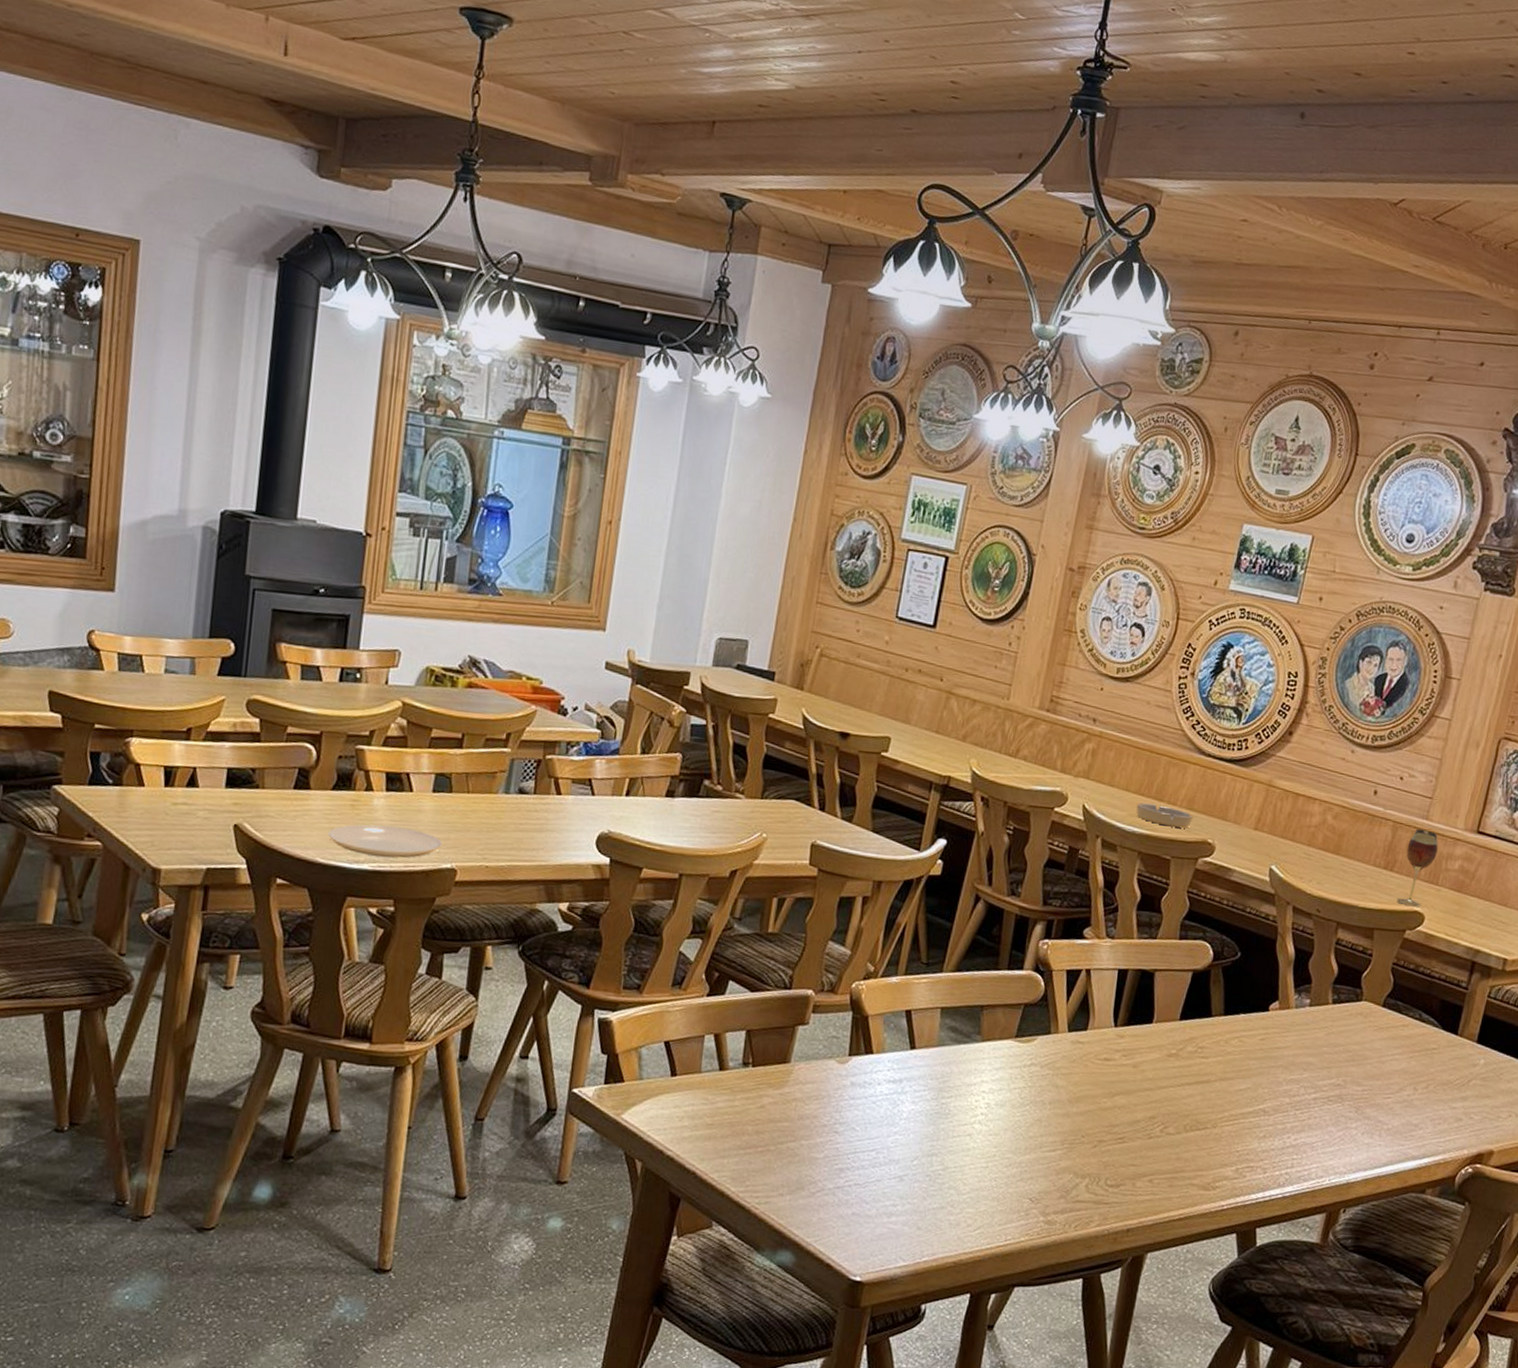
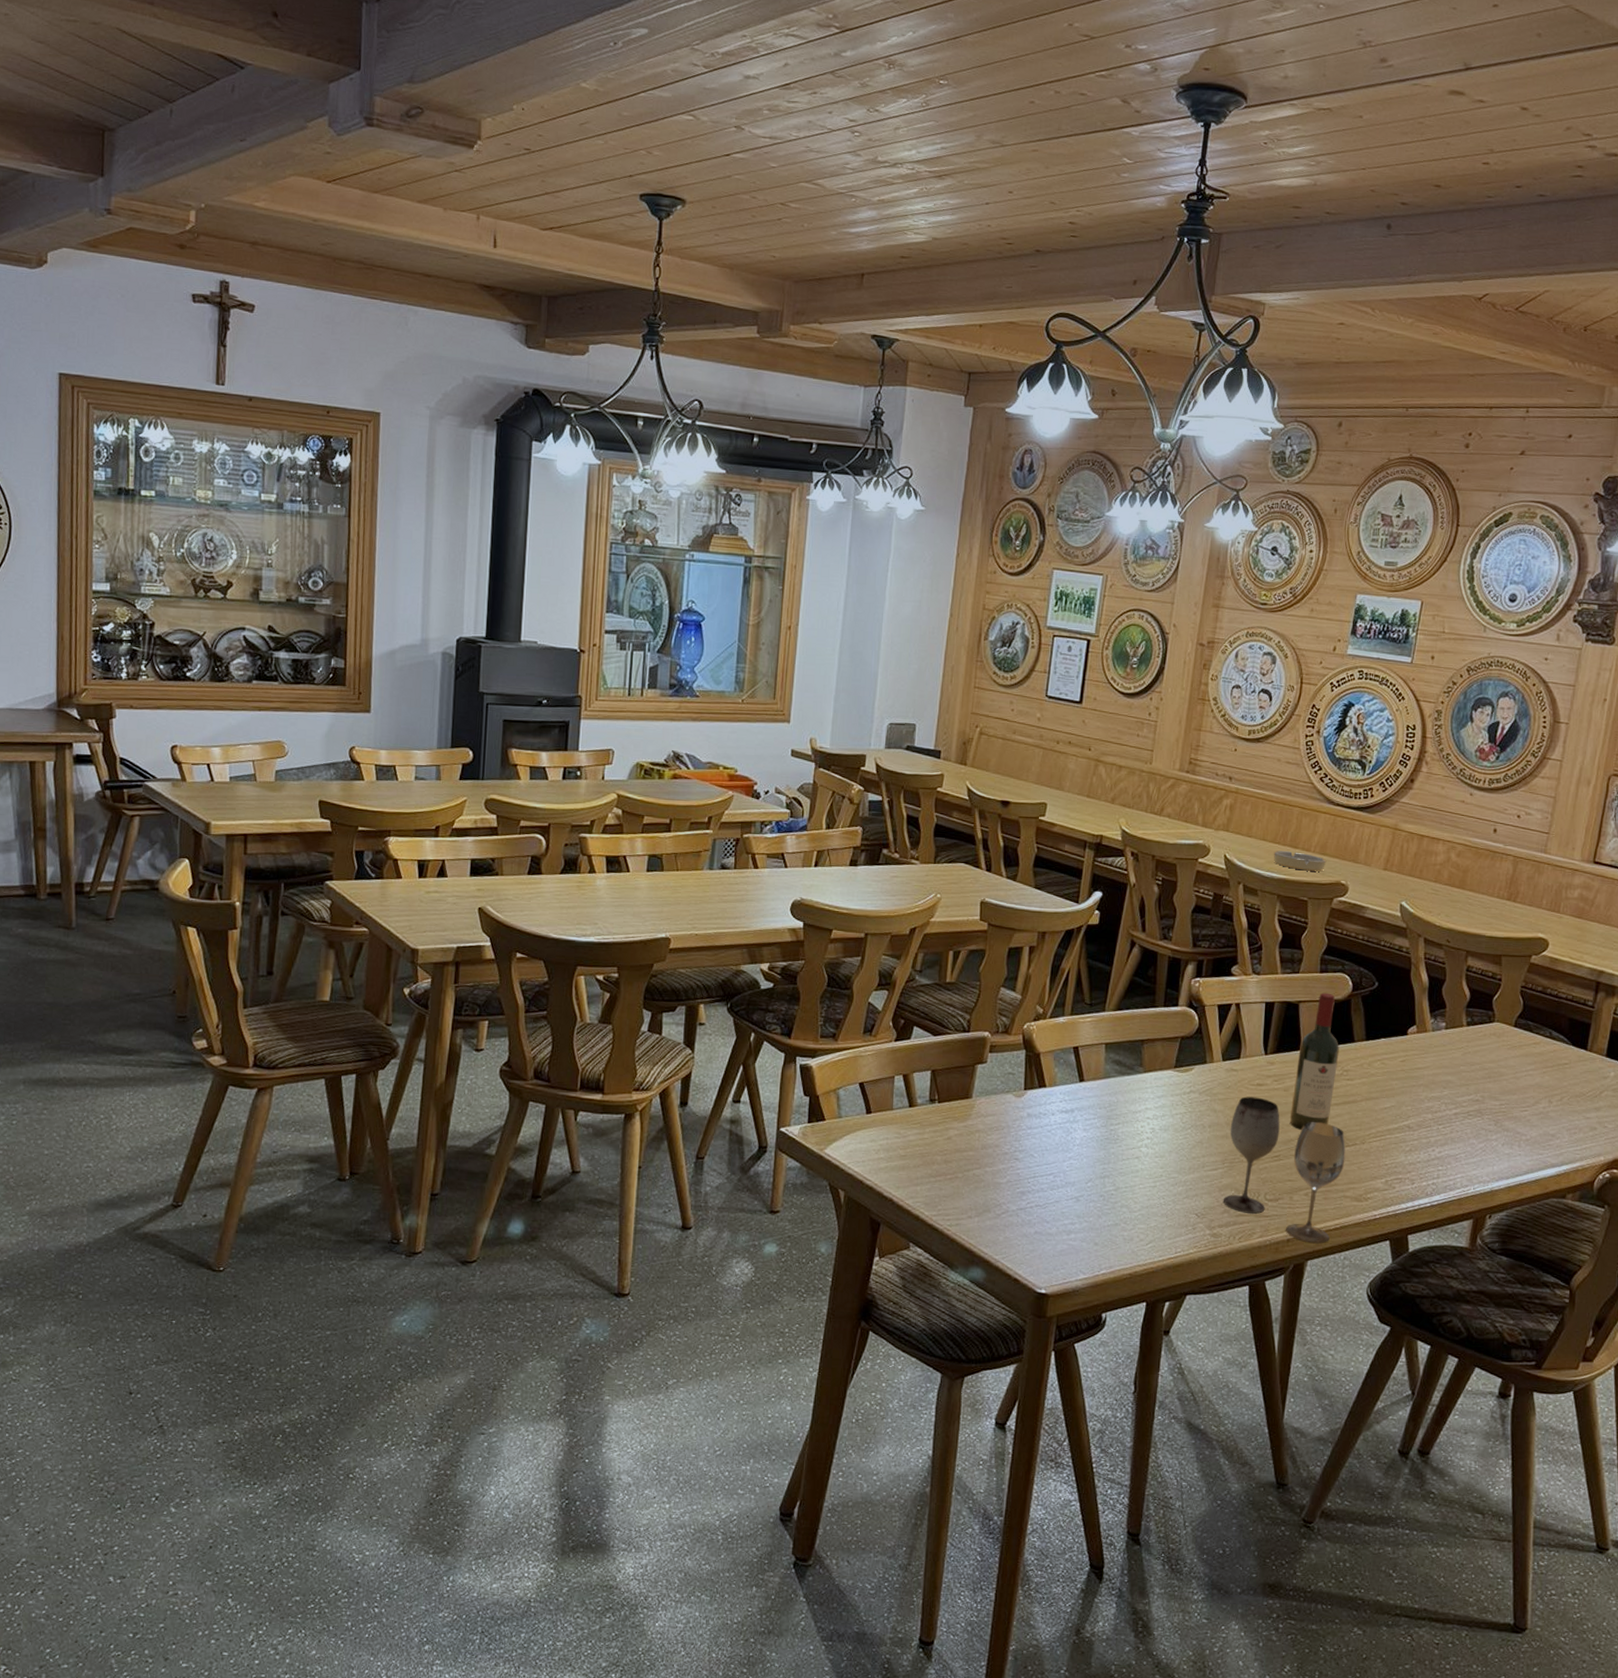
plate: present [327,824,443,858] -> none [558,902,658,931]
wineglass: none [1060,1072,1196,1235] -> present [1223,1096,1346,1244]
wine bottle: none [1137,961,1195,1110] -> present [1289,992,1339,1130]
wineglass: present [1397,828,1439,907] -> none [1521,862,1557,934]

